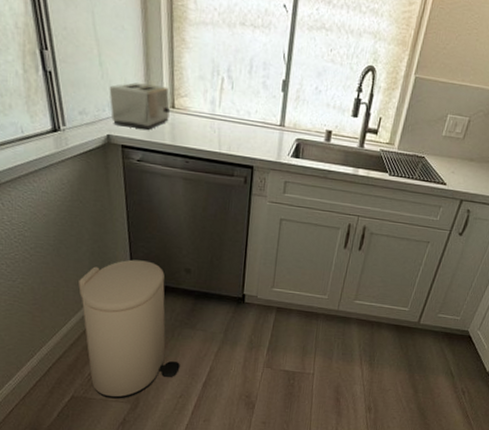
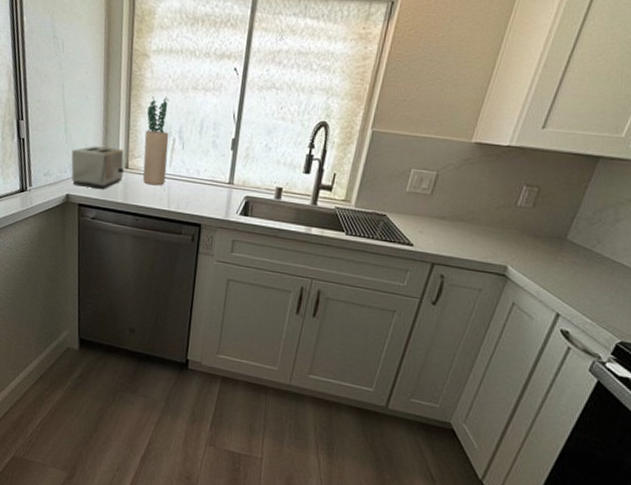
pedal bin: present [78,259,180,399] -> none [29,316,119,465]
vase: none [190,30,217,127] -> present [142,96,169,186]

